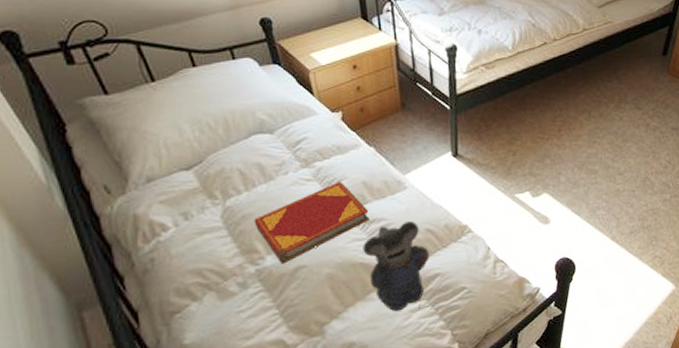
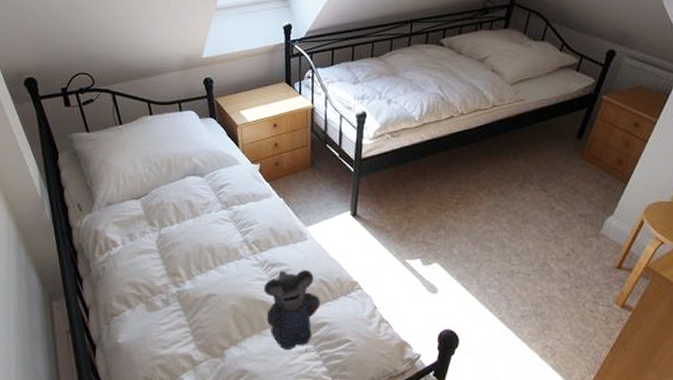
hardback book: present [253,181,370,265] -> none [180,225,273,290]

